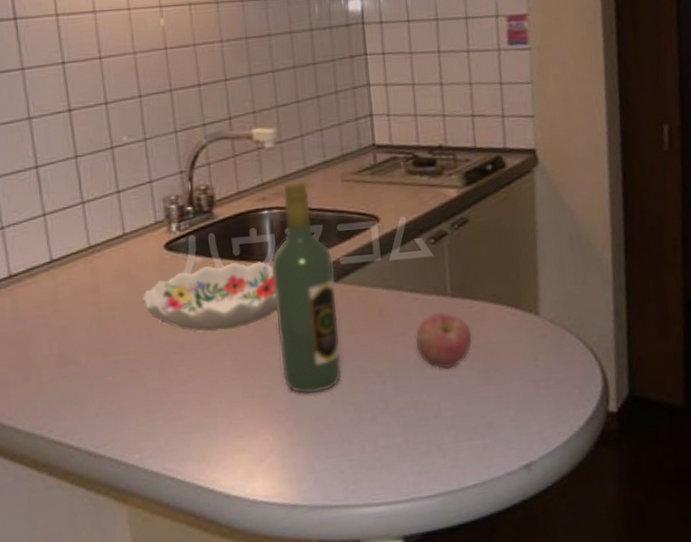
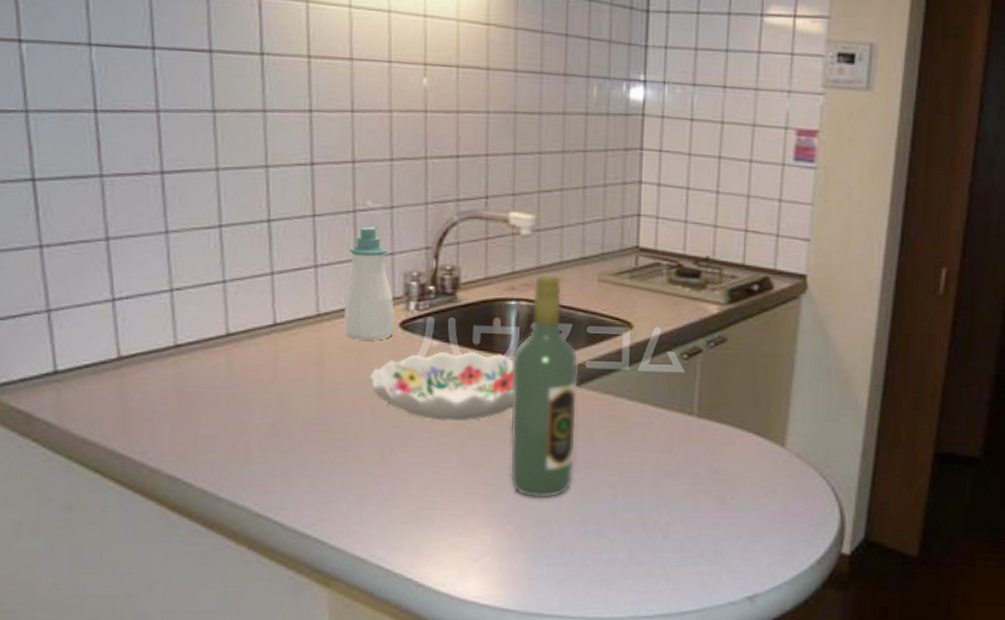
soap bottle: none [112,158,161,266] -> present [344,225,395,341]
apple: present [415,311,473,370] -> none [653,430,713,491]

